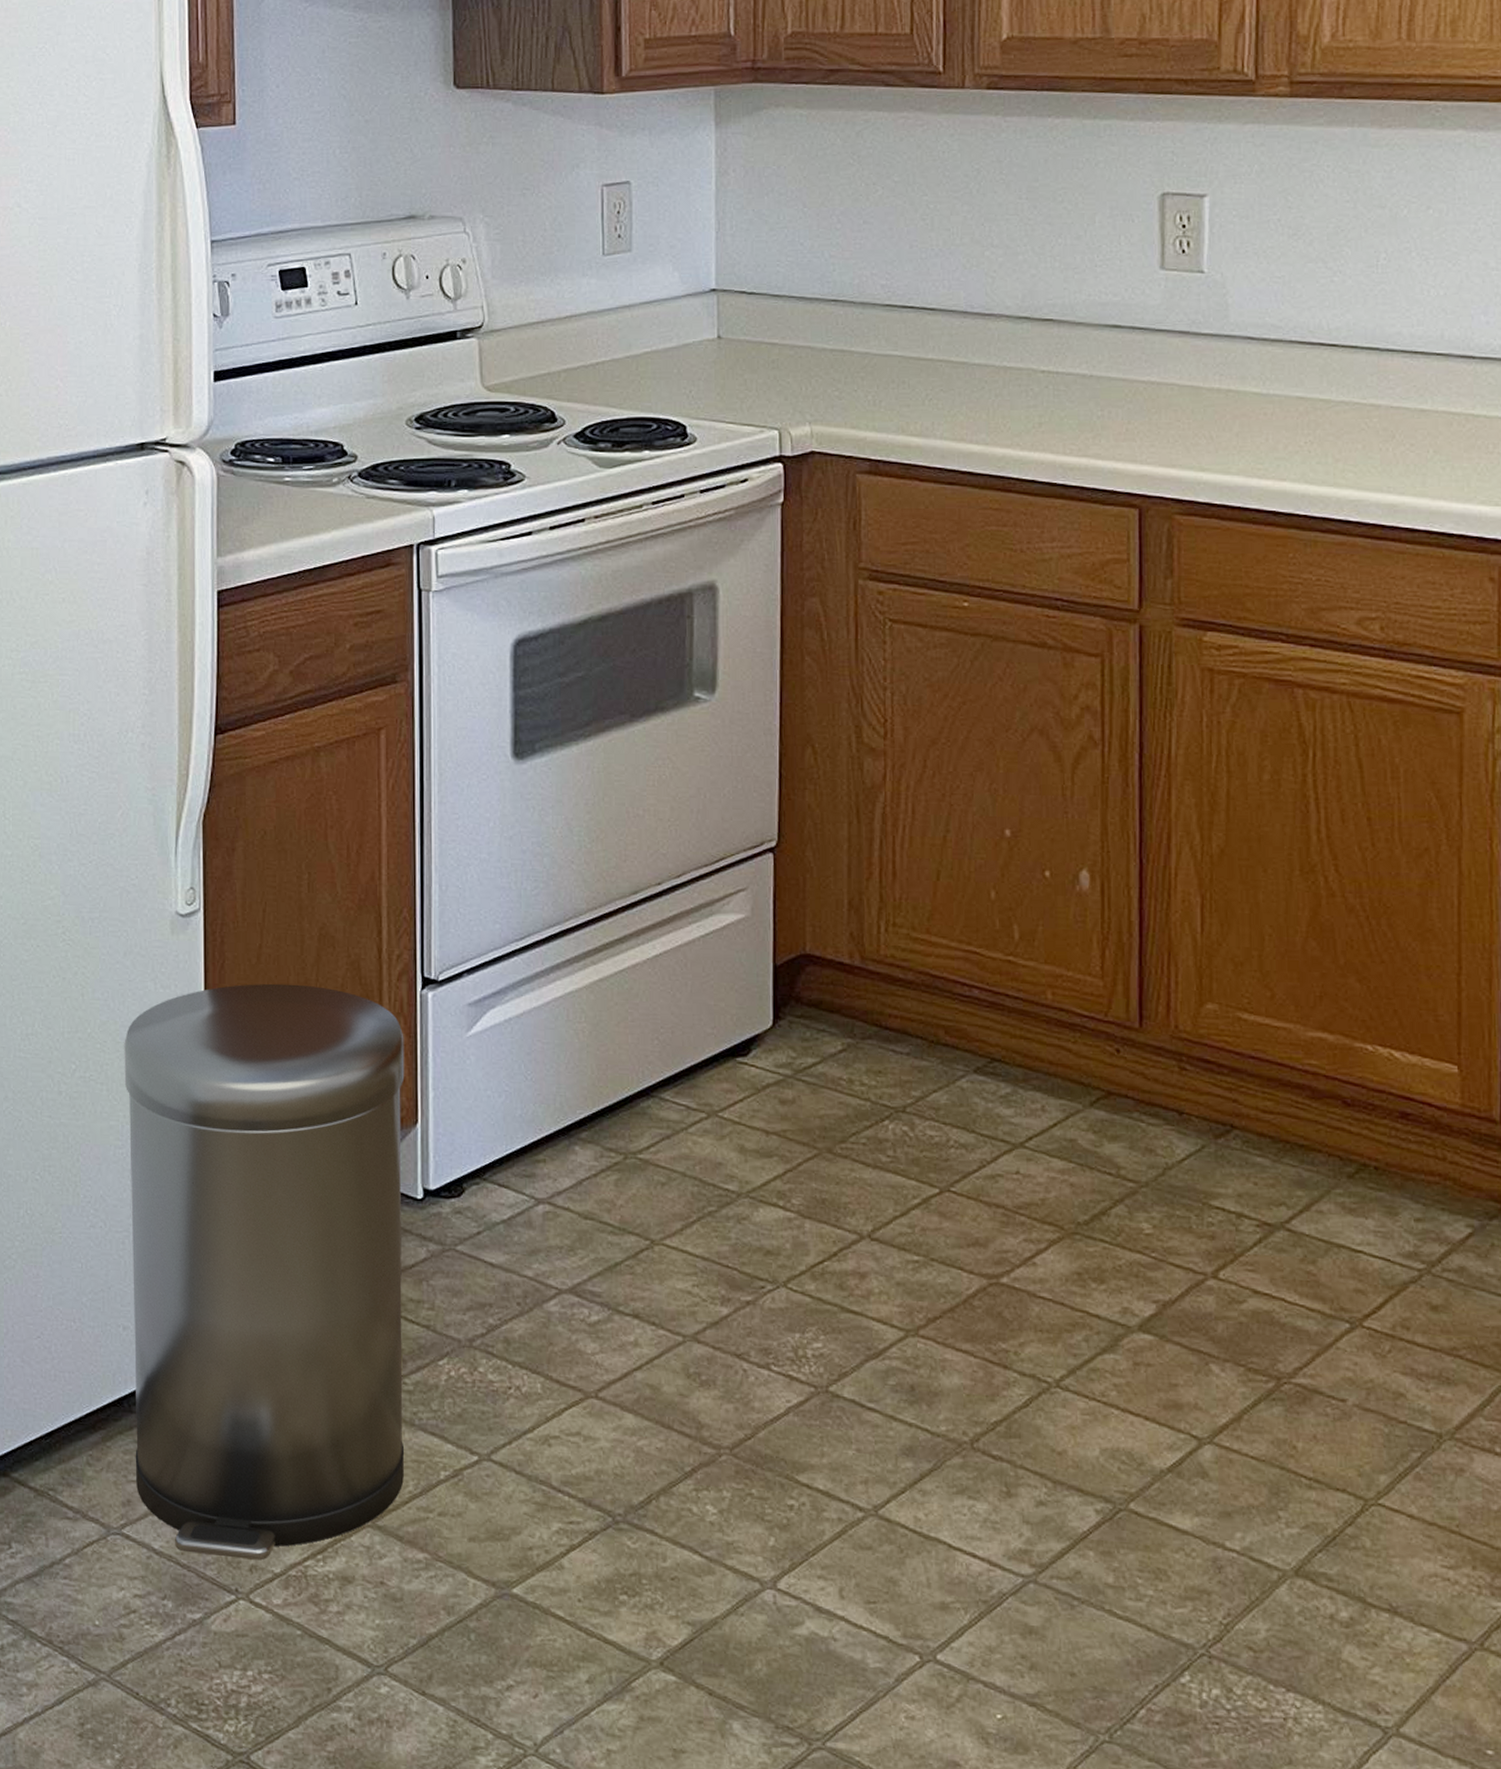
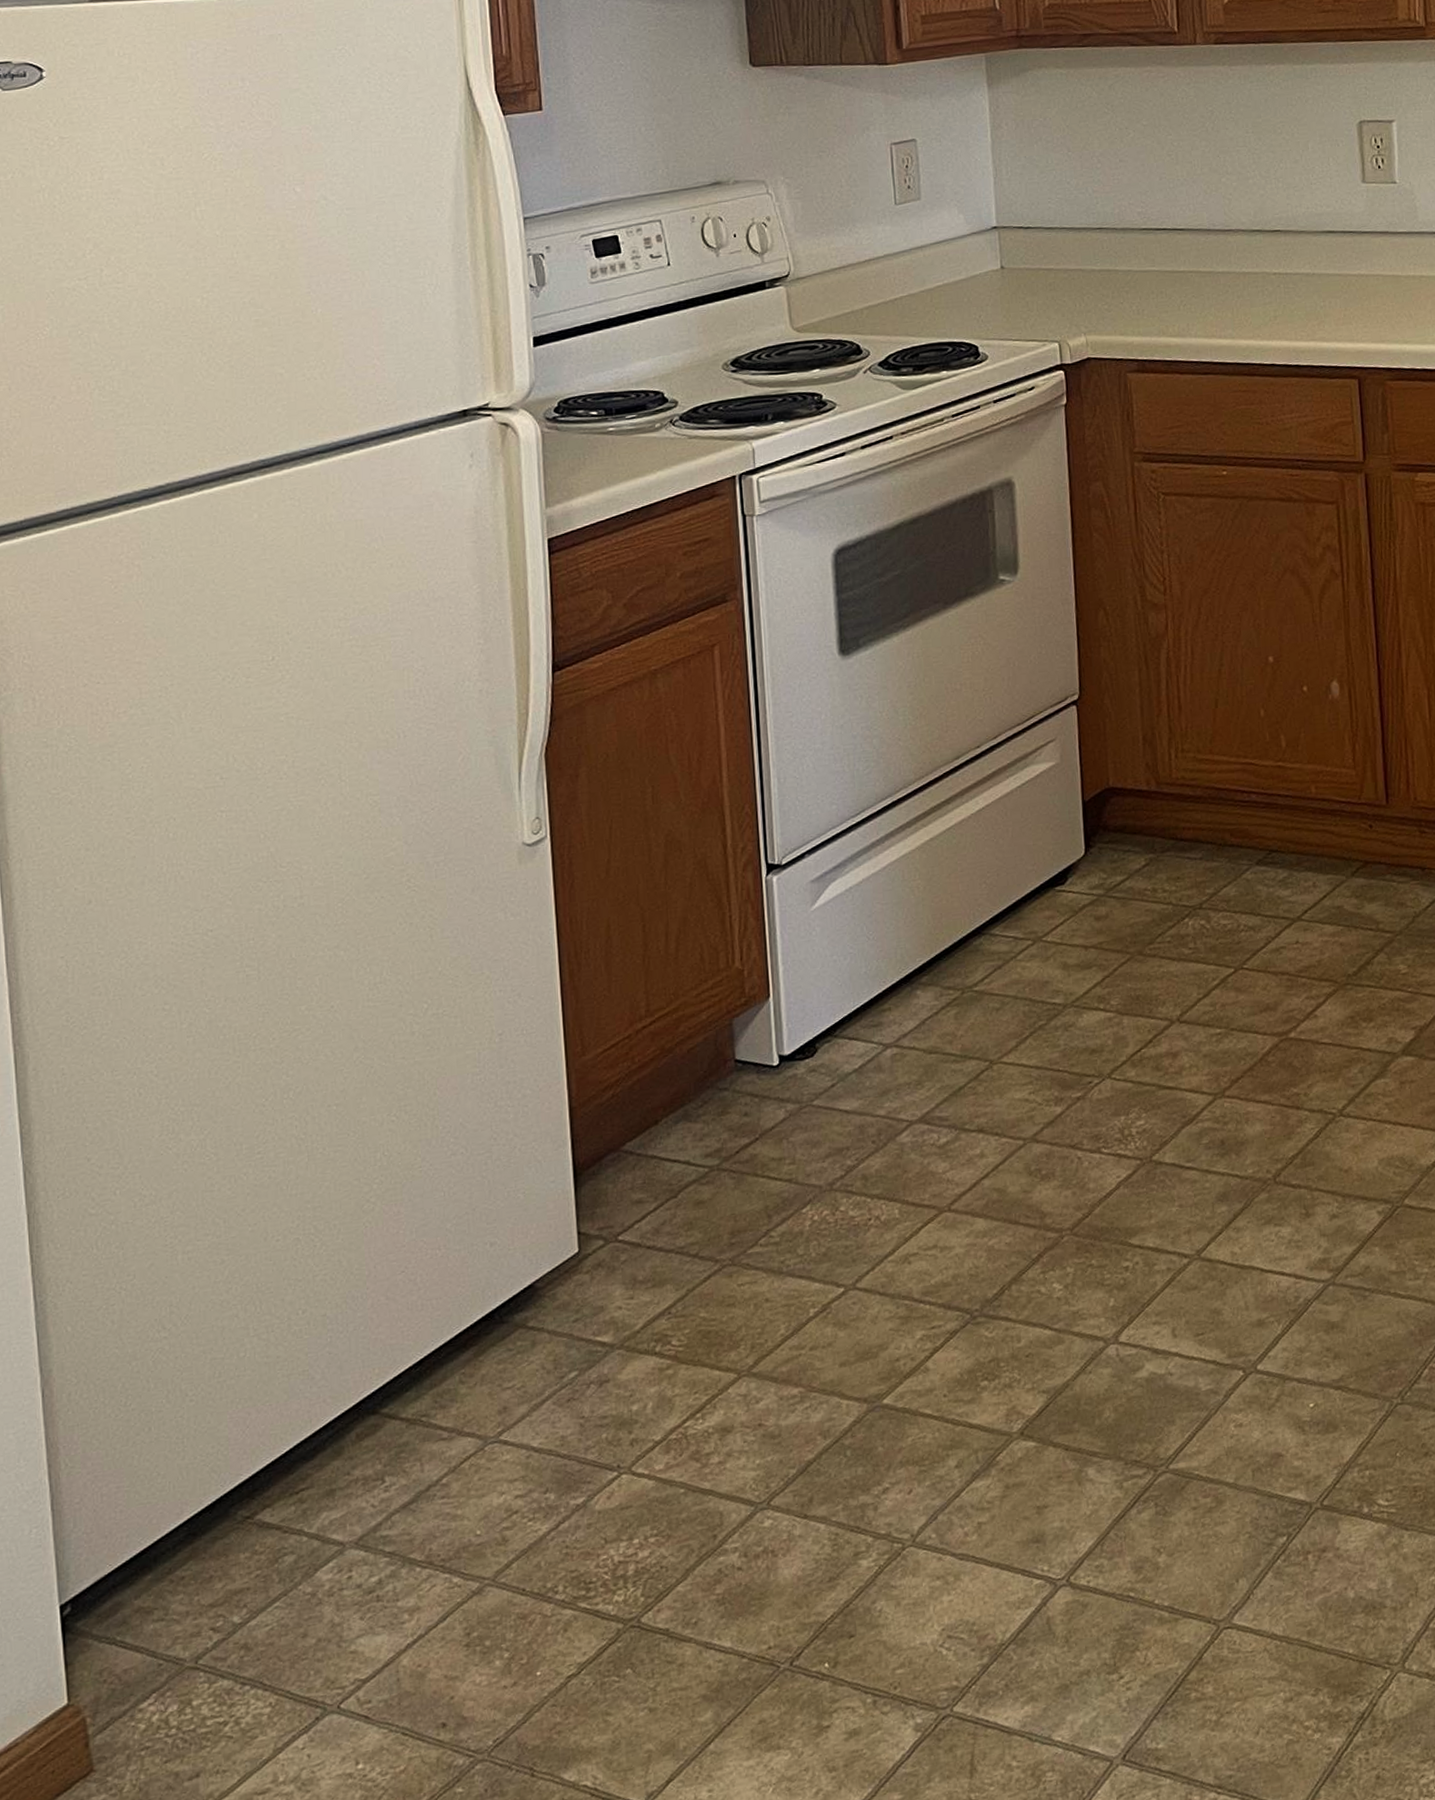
pedal bin: present [124,983,405,1561] -> none [476,889,776,1443]

